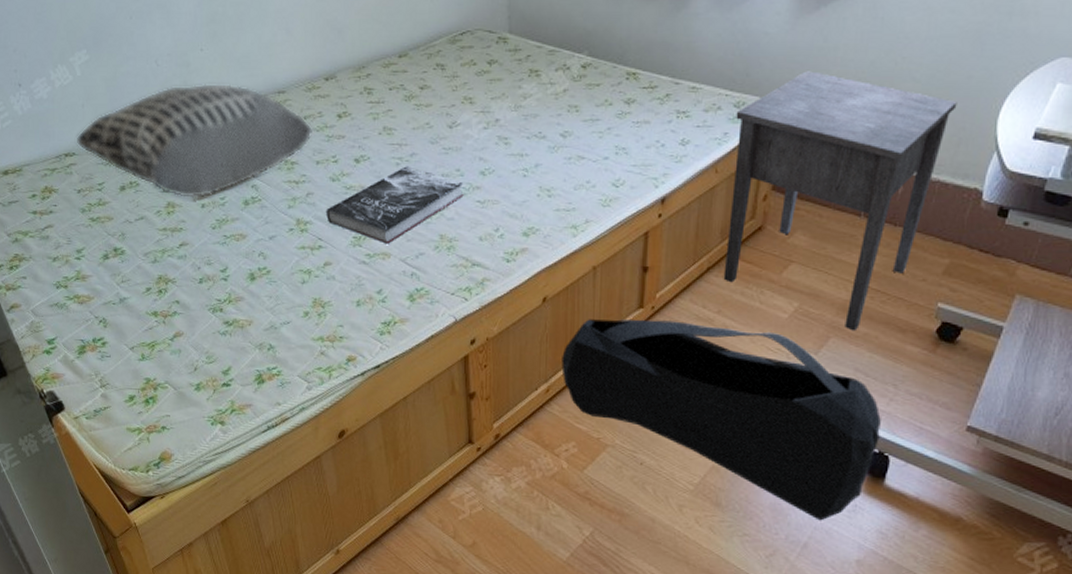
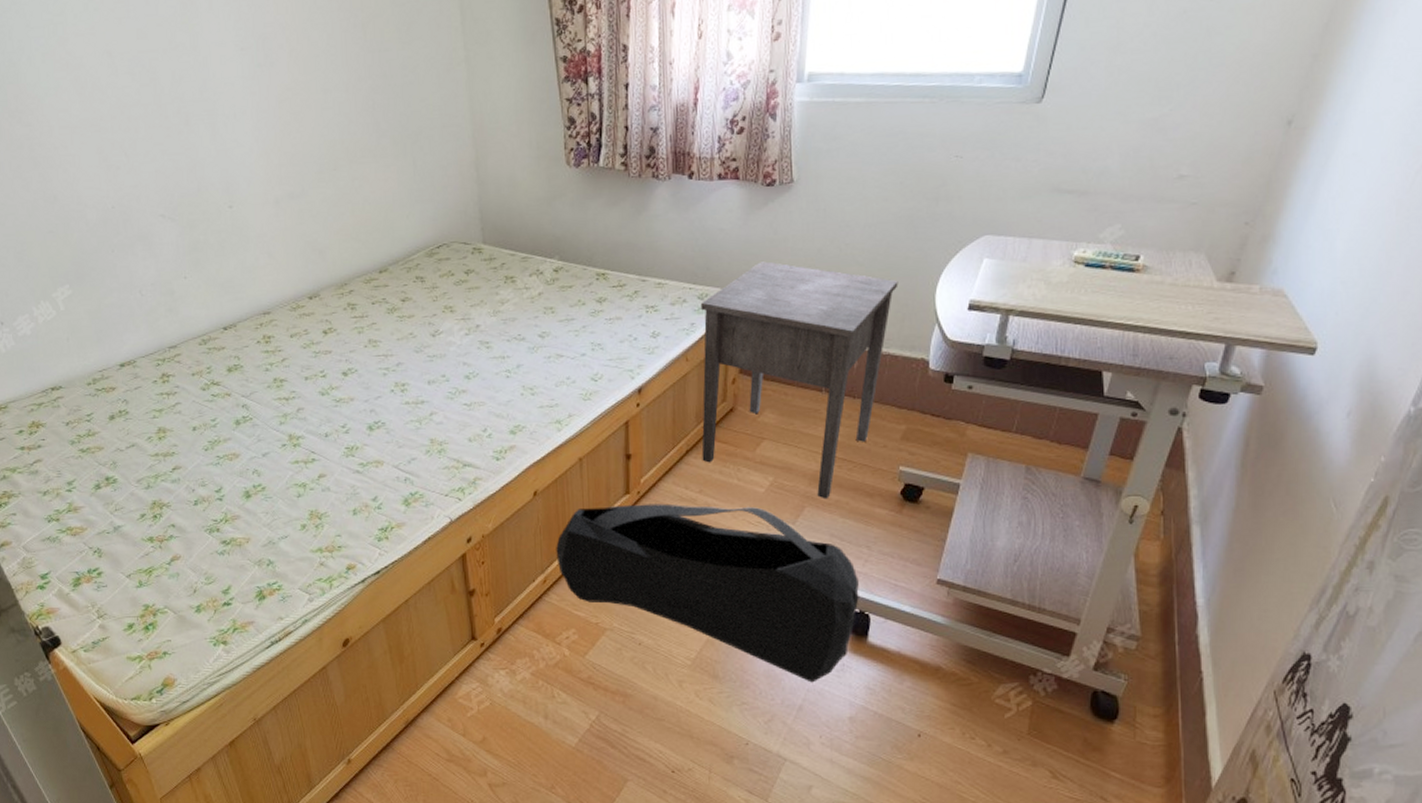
cushion: present [76,82,314,199] -> none [62,308,300,423]
book: present [327,166,464,244] -> none [318,375,451,452]

